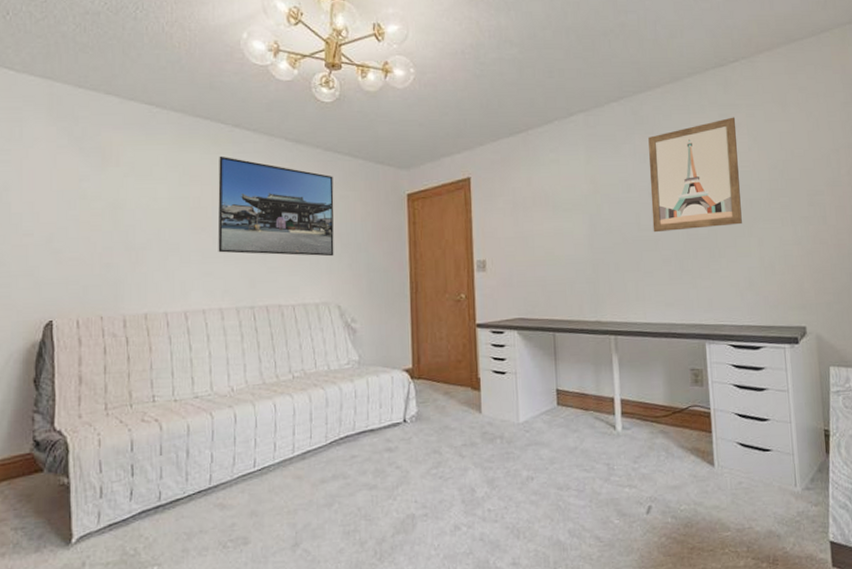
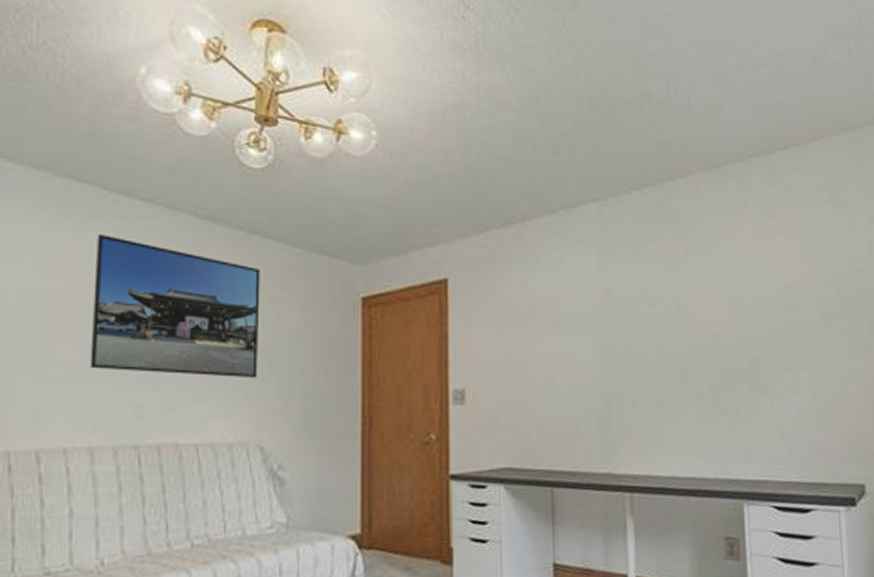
wall art: present [648,117,742,233] -> none [677,217,790,360]

